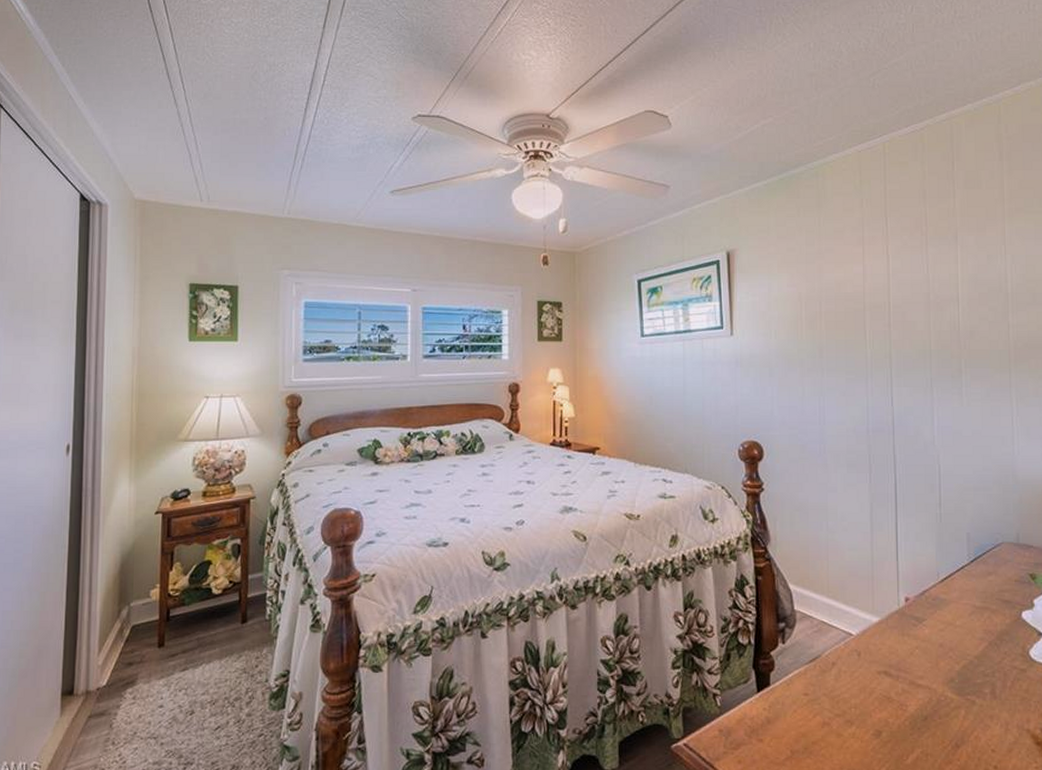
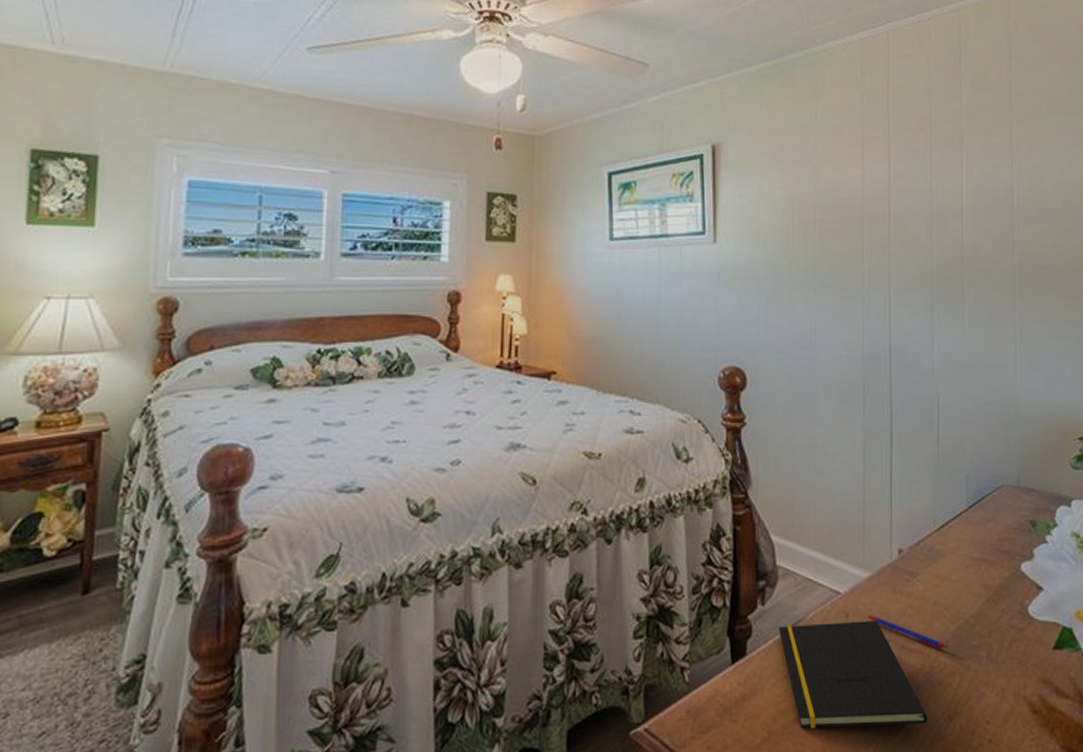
notepad: none [797,659,936,750] -> present [778,621,927,729]
pen: none [876,654,954,686] -> present [866,615,949,650]

